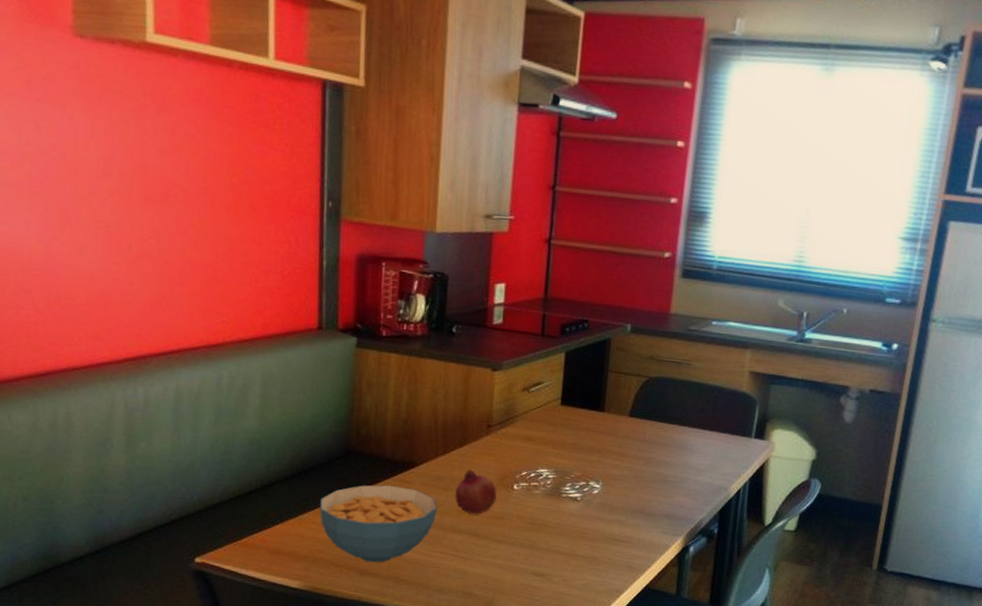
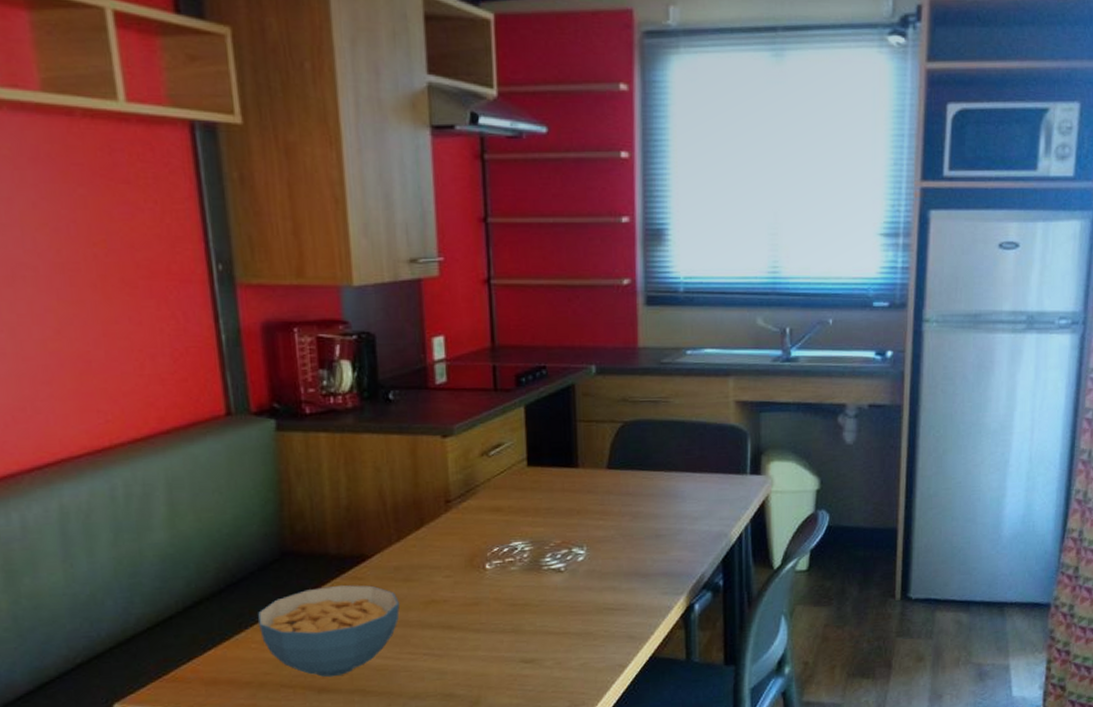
fruit: present [454,469,497,515] -> none [417,553,467,605]

